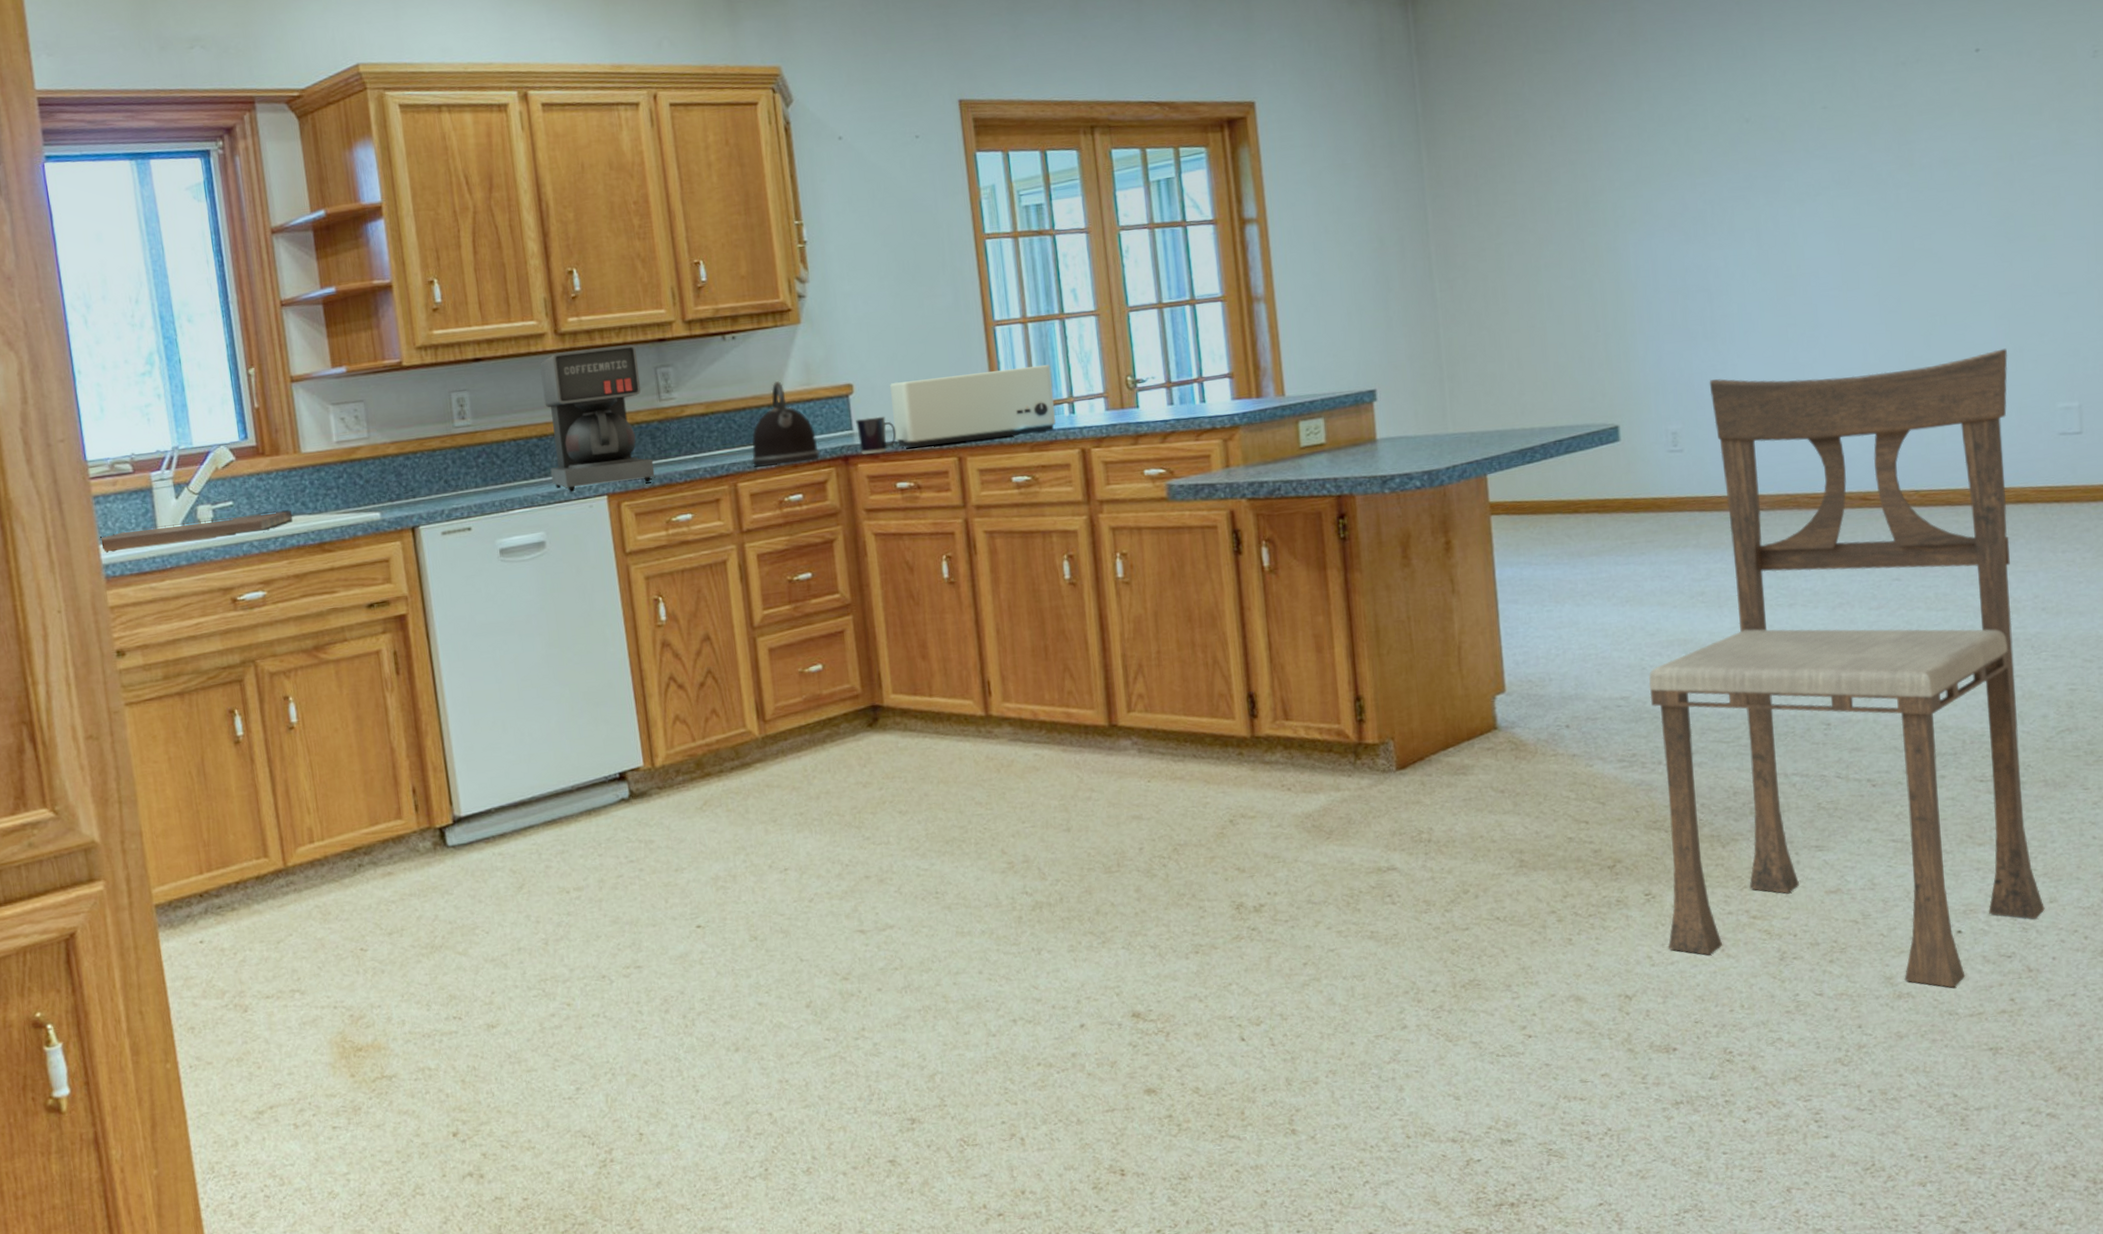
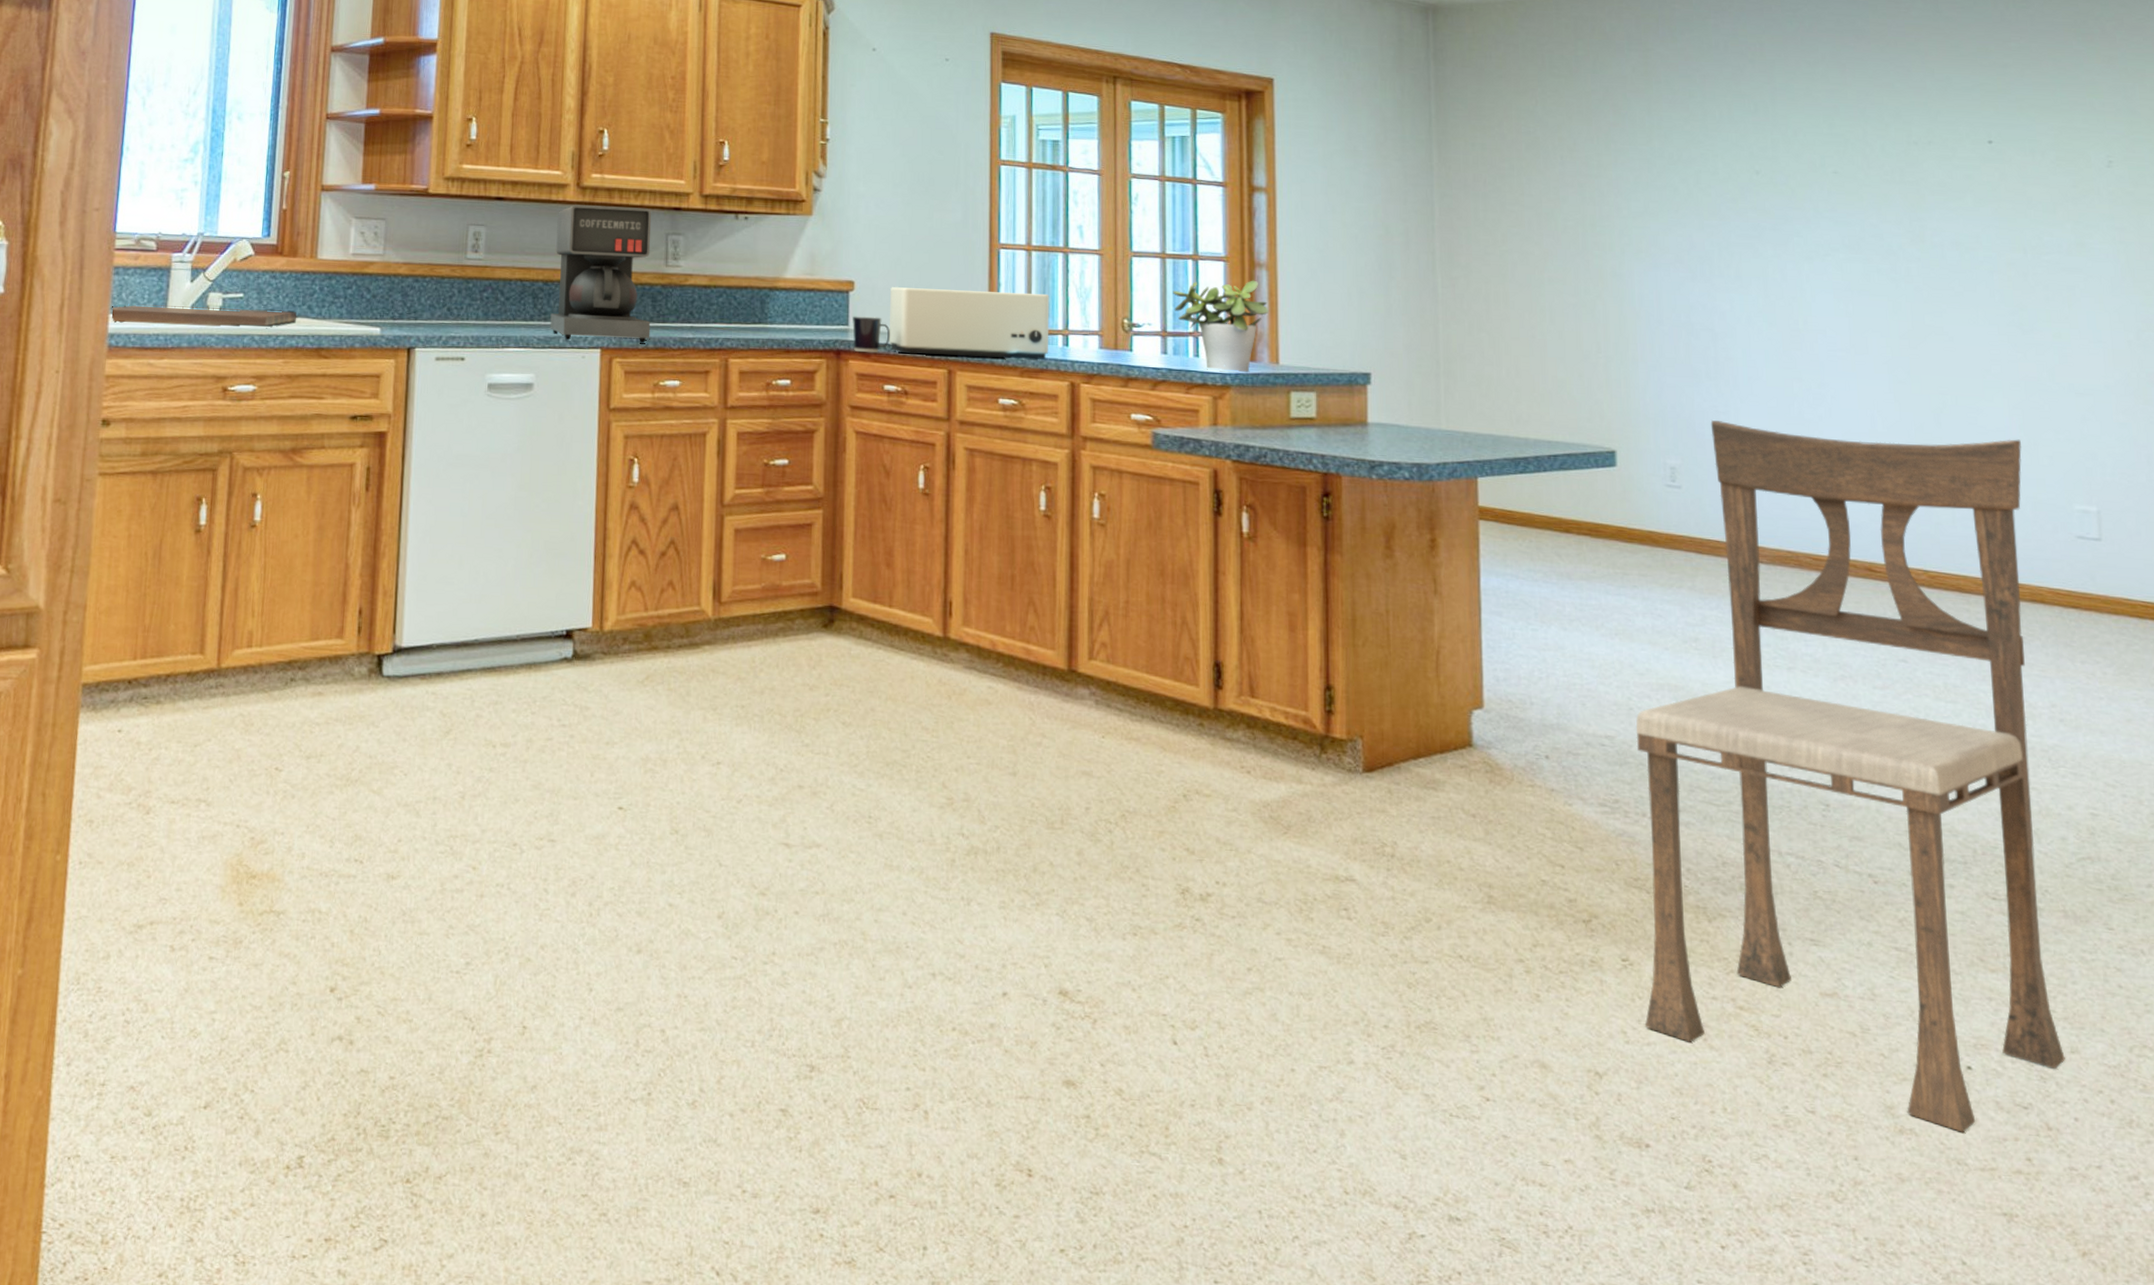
kettle: present [751,381,821,467] -> none [745,267,814,350]
potted plant: none [1173,315,1271,414] -> present [1173,280,1270,373]

